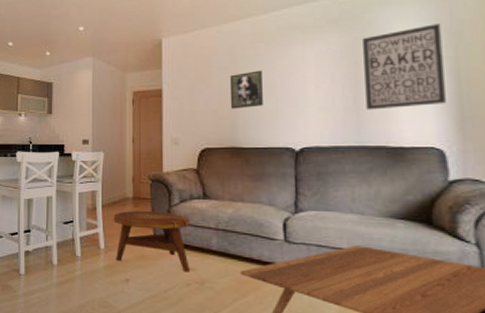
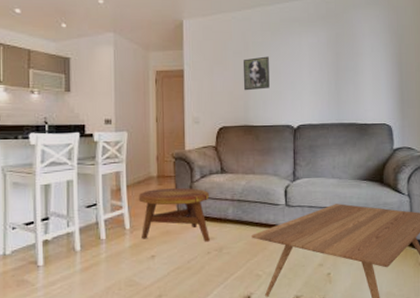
wall art: present [363,24,446,110] -> none [342,27,393,94]

